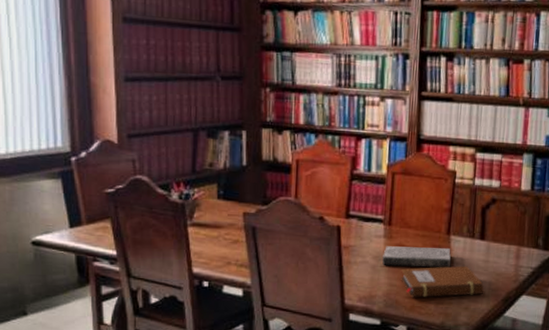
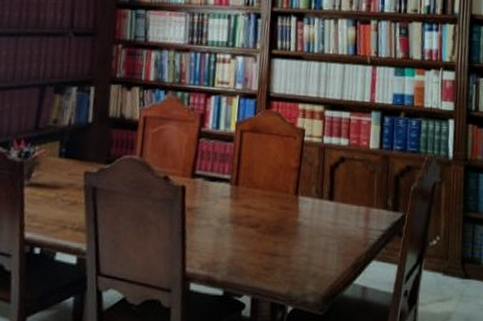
book: present [382,246,452,268] -> none [227,207,299,231]
notebook: present [401,266,485,298] -> none [246,228,333,265]

